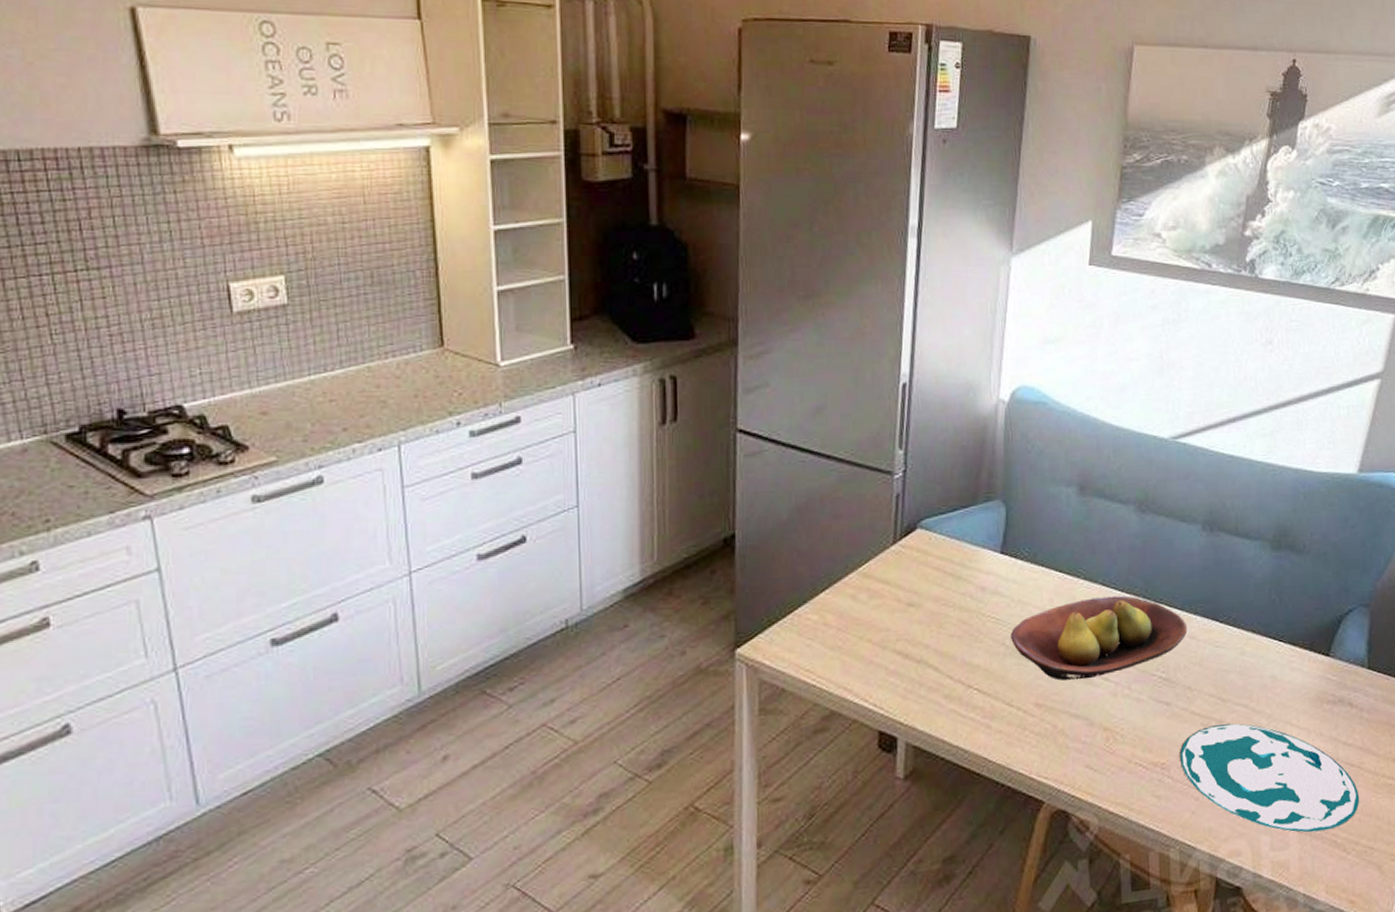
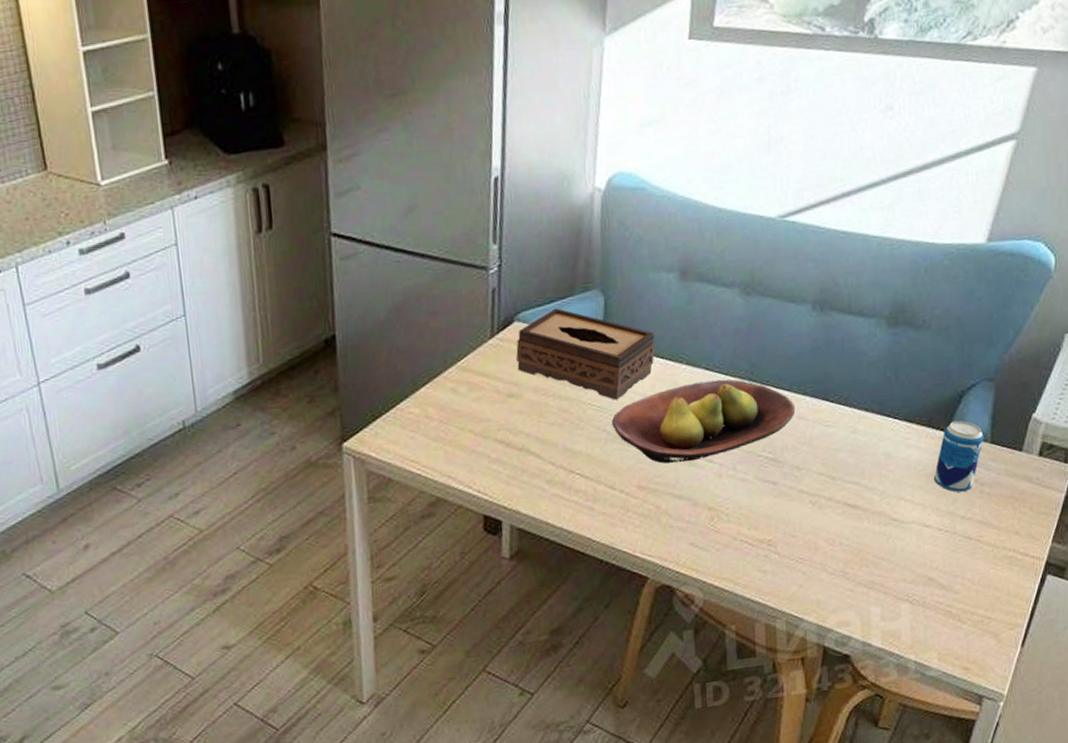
tissue box: none [918,517,1055,613] -> present [516,308,656,400]
plate: present [1180,723,1360,833] -> none [787,500,978,604]
beverage can: none [1317,645,1362,718] -> present [934,421,984,492]

